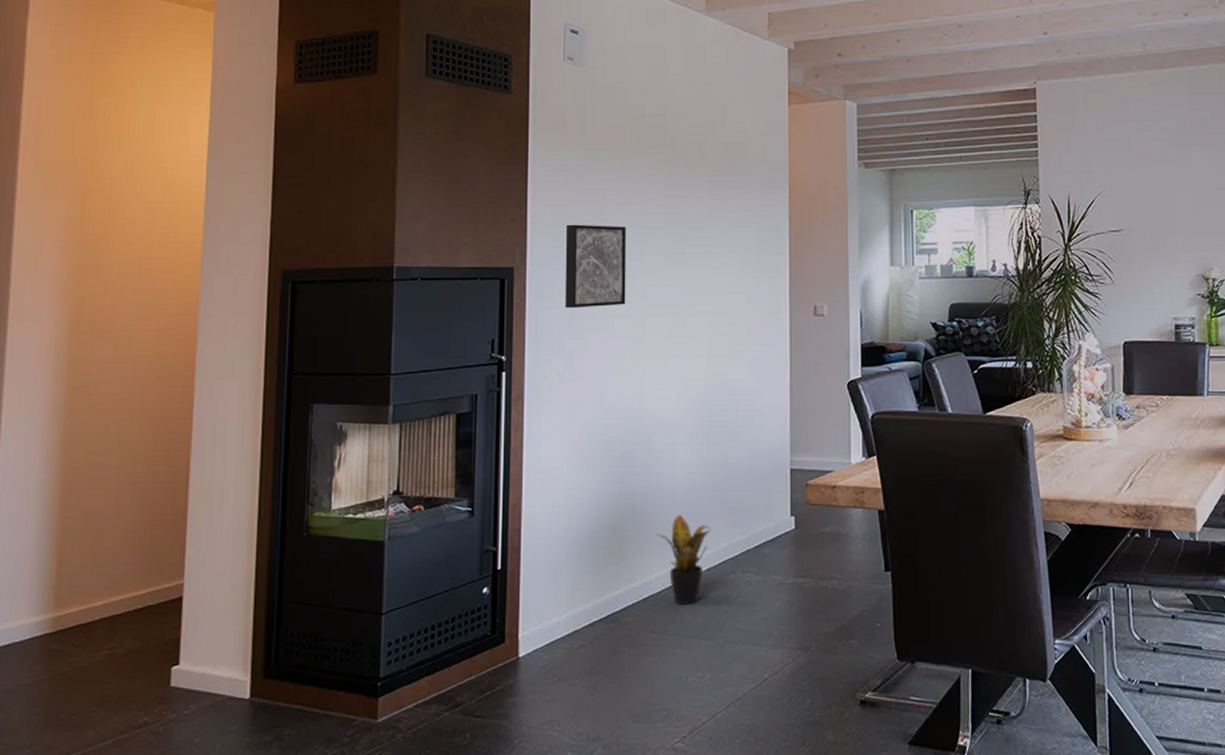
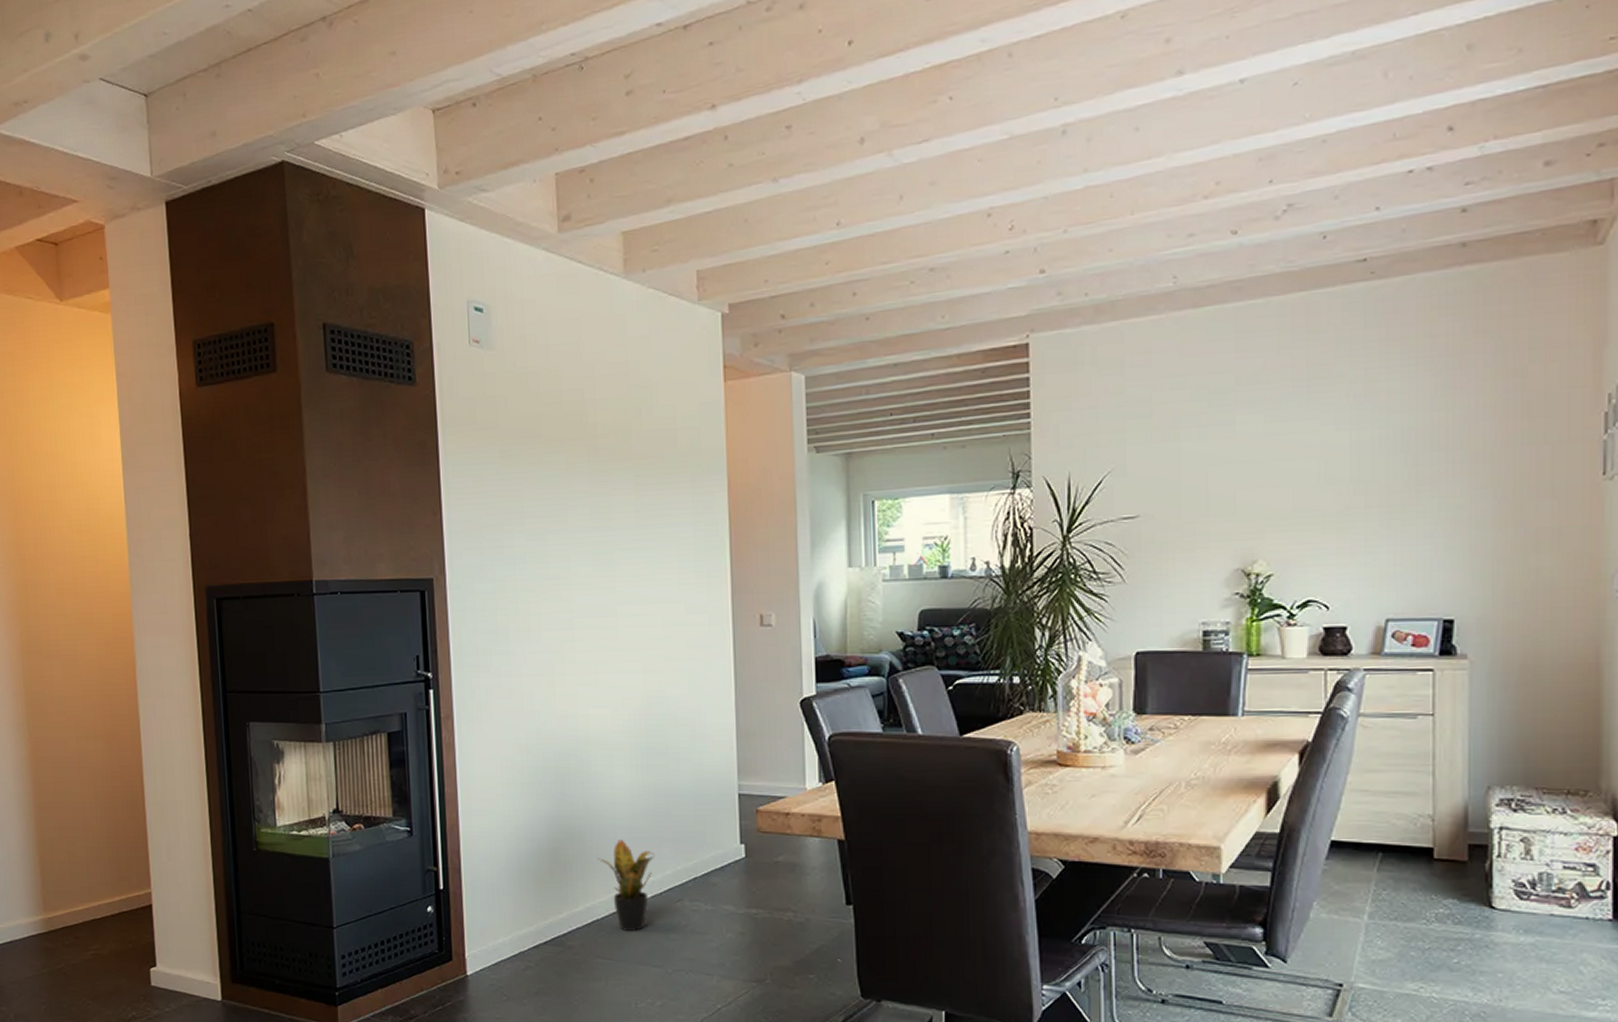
wall art: present [565,224,626,309] -> none [484,529,553,622]

